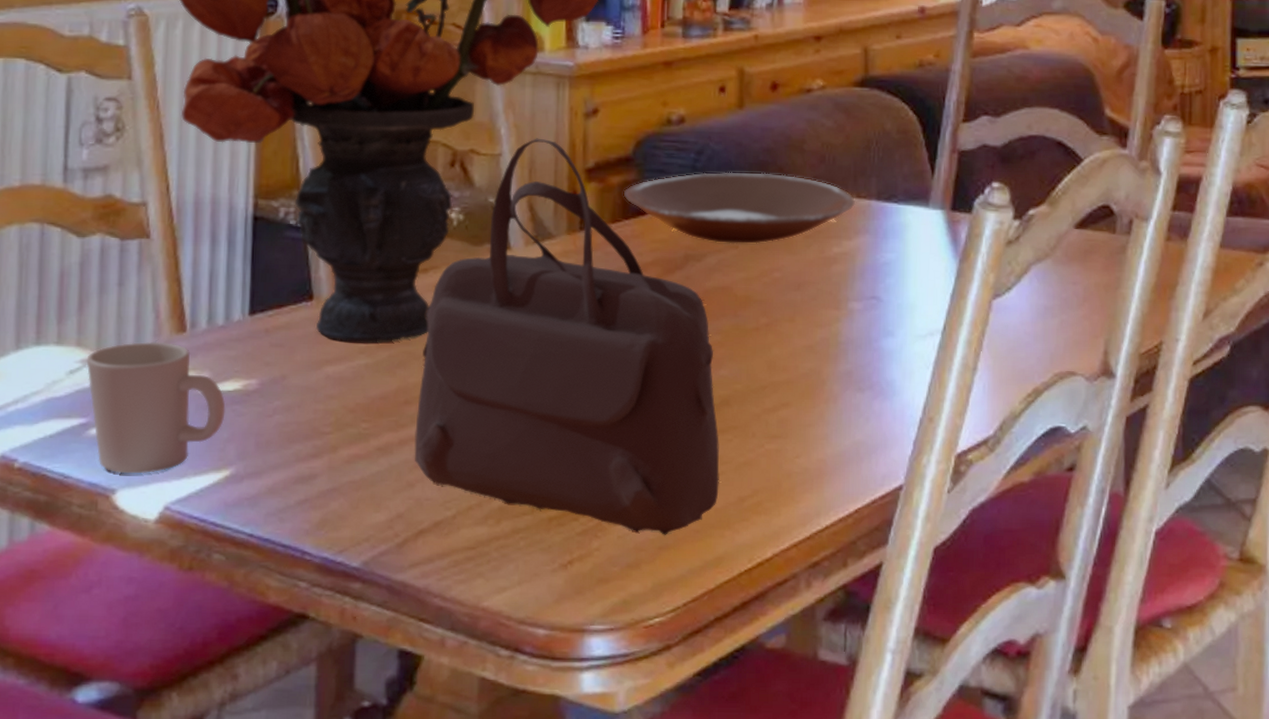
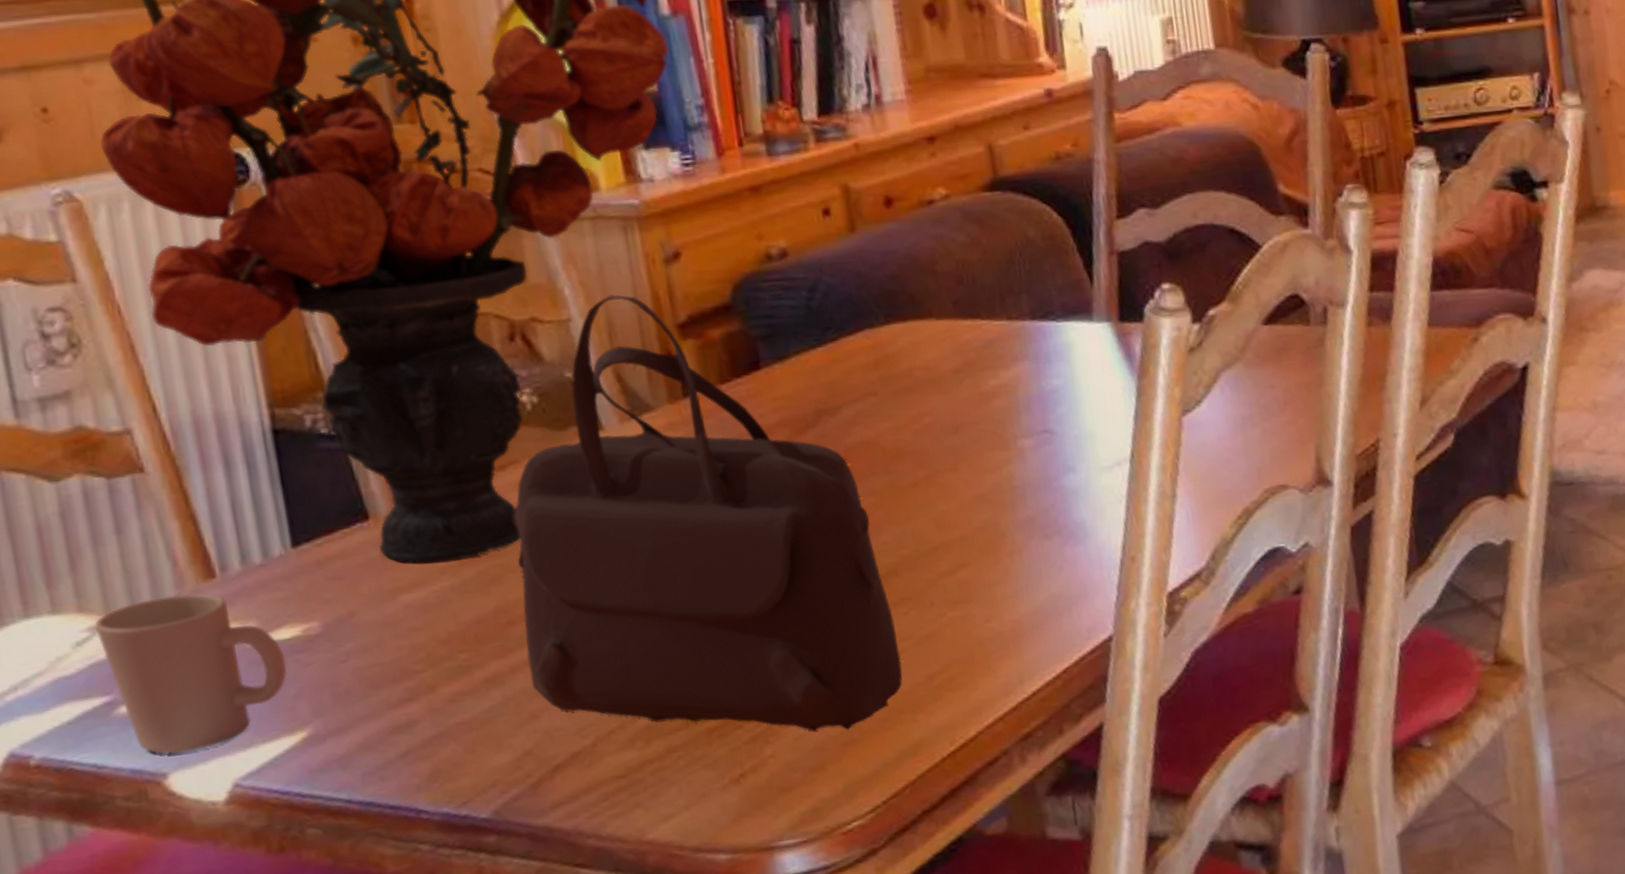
bowl: present [623,172,856,244] -> none [728,303,1008,392]

